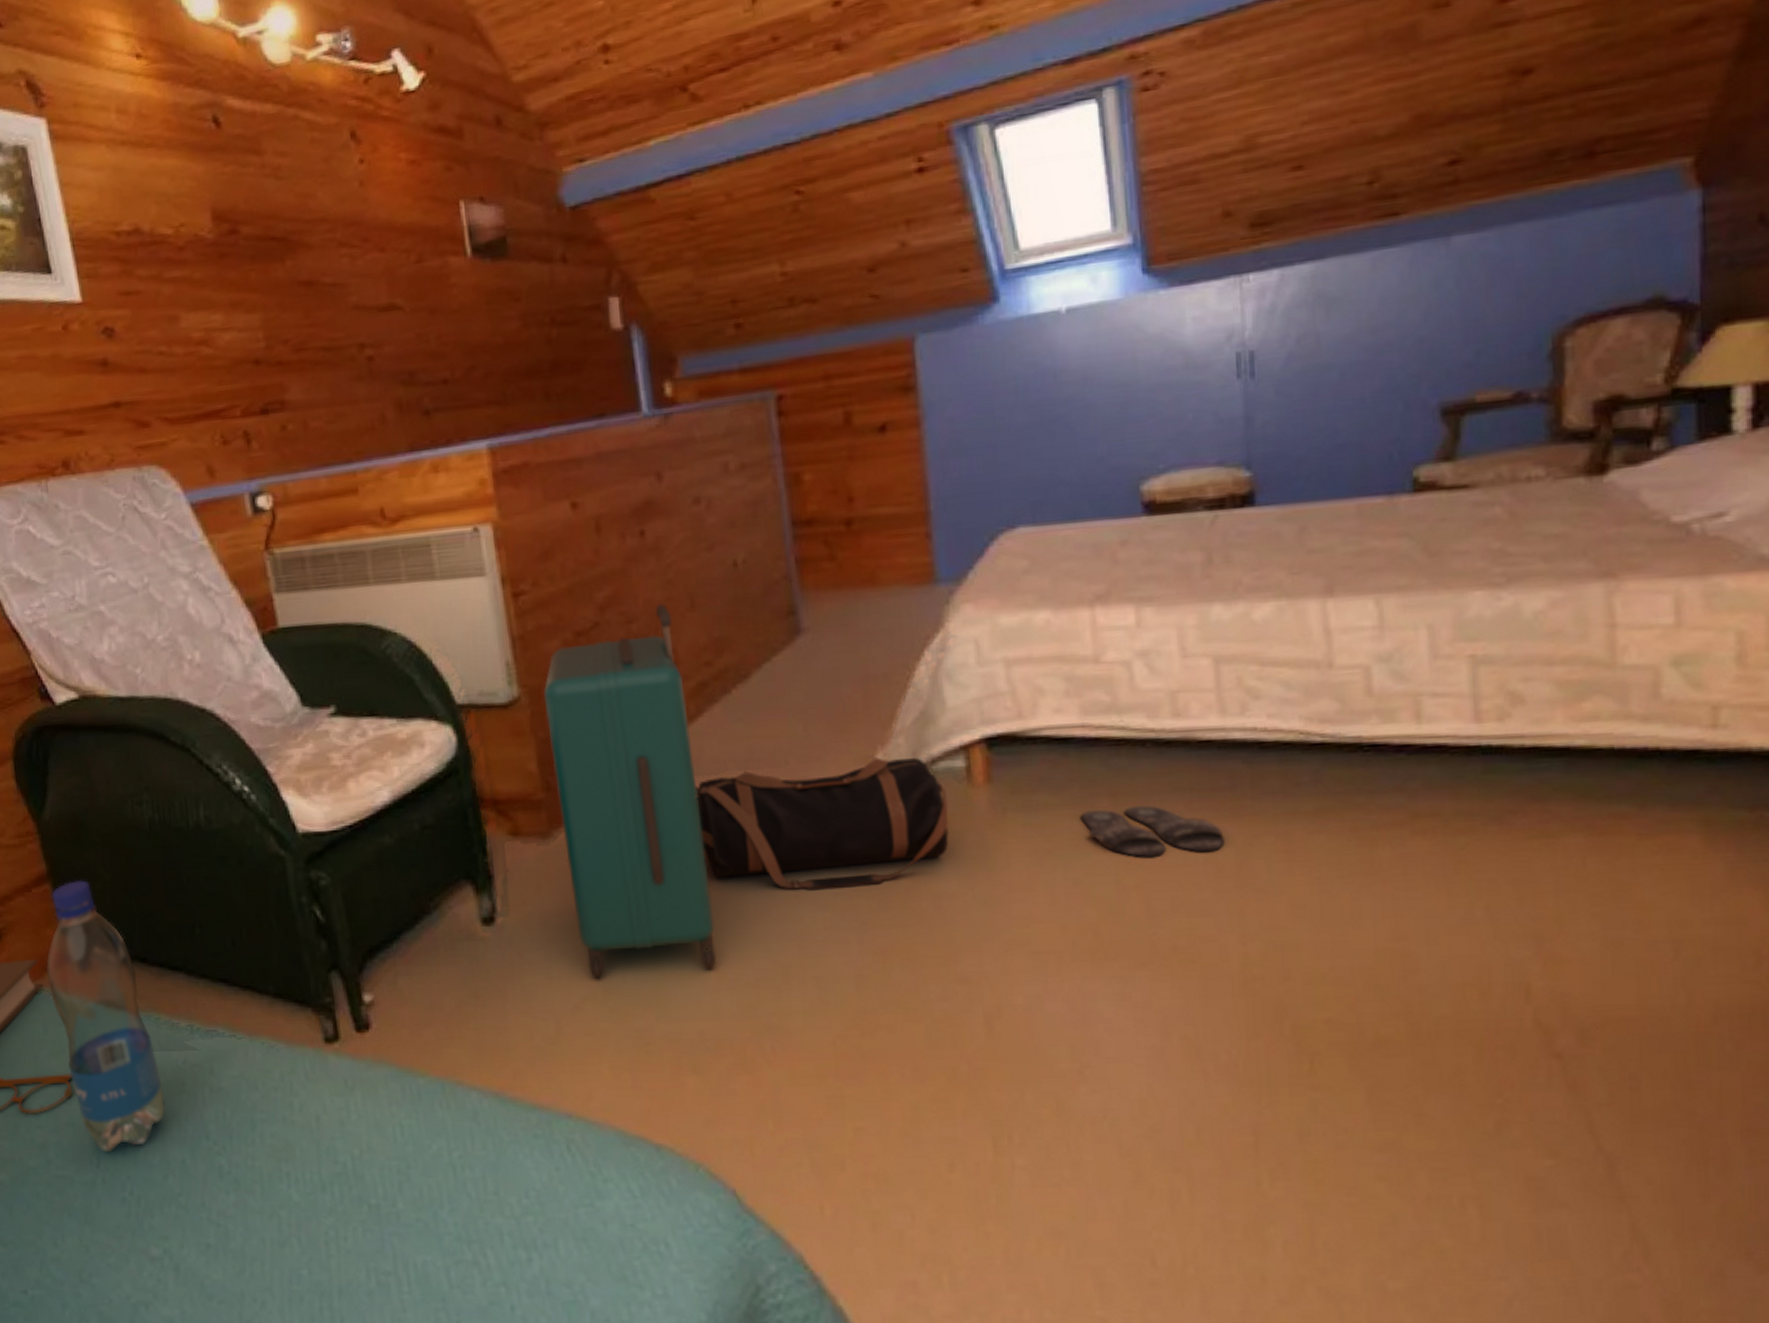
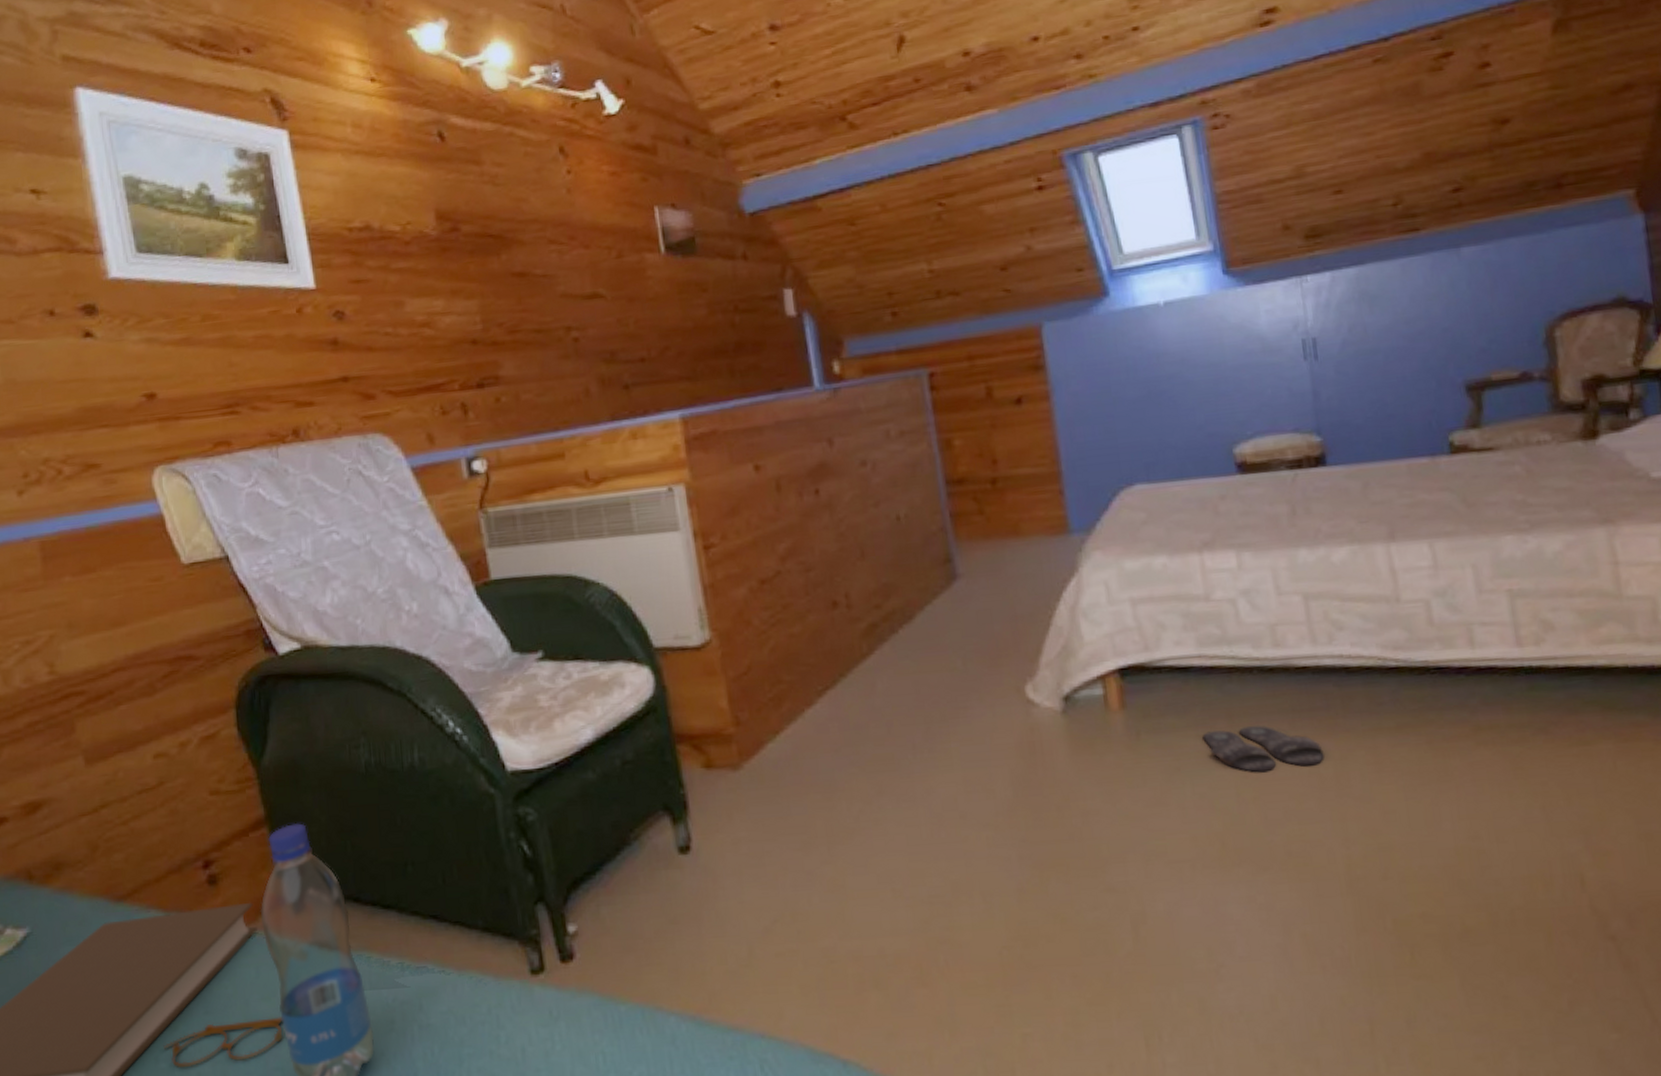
suitcase: present [543,603,717,979] -> none [732,553,893,901]
duffel bag: present [696,757,949,889] -> none [870,688,1092,810]

